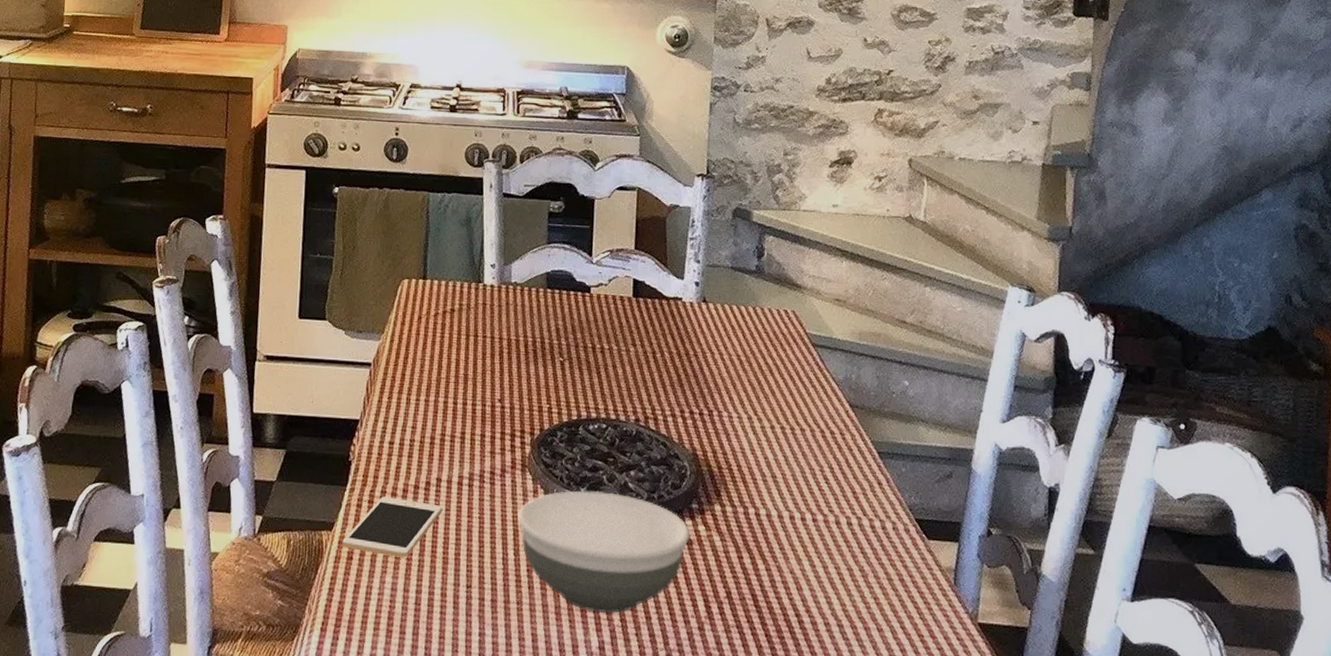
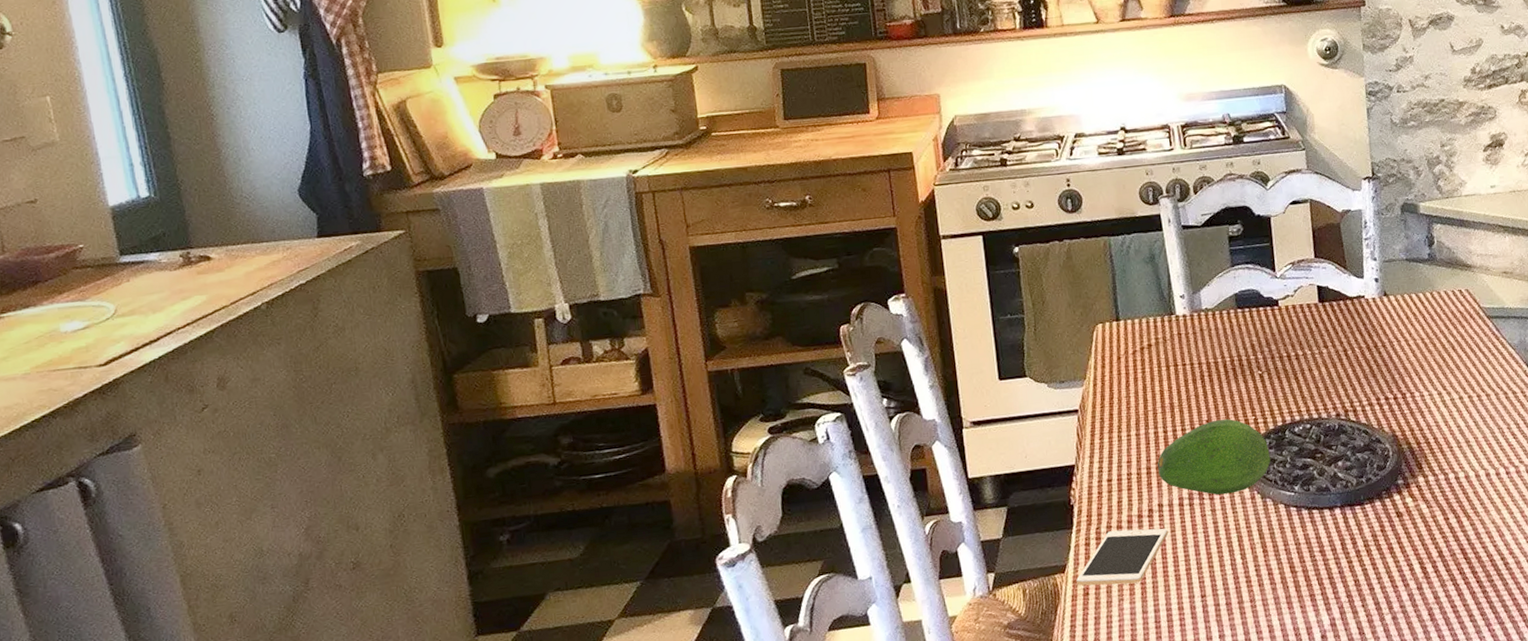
fruit: none [441,401,560,483] -> present [1157,419,1271,495]
bowl: present [518,490,690,614] -> none [1239,484,1400,595]

